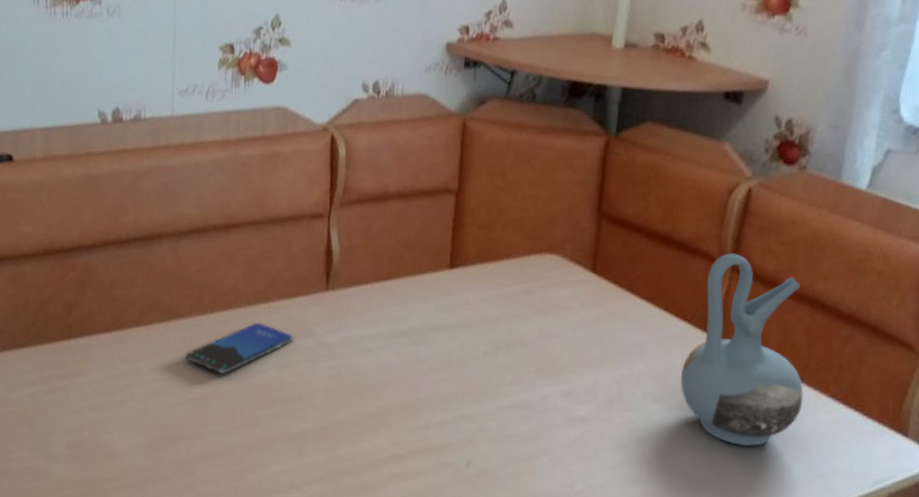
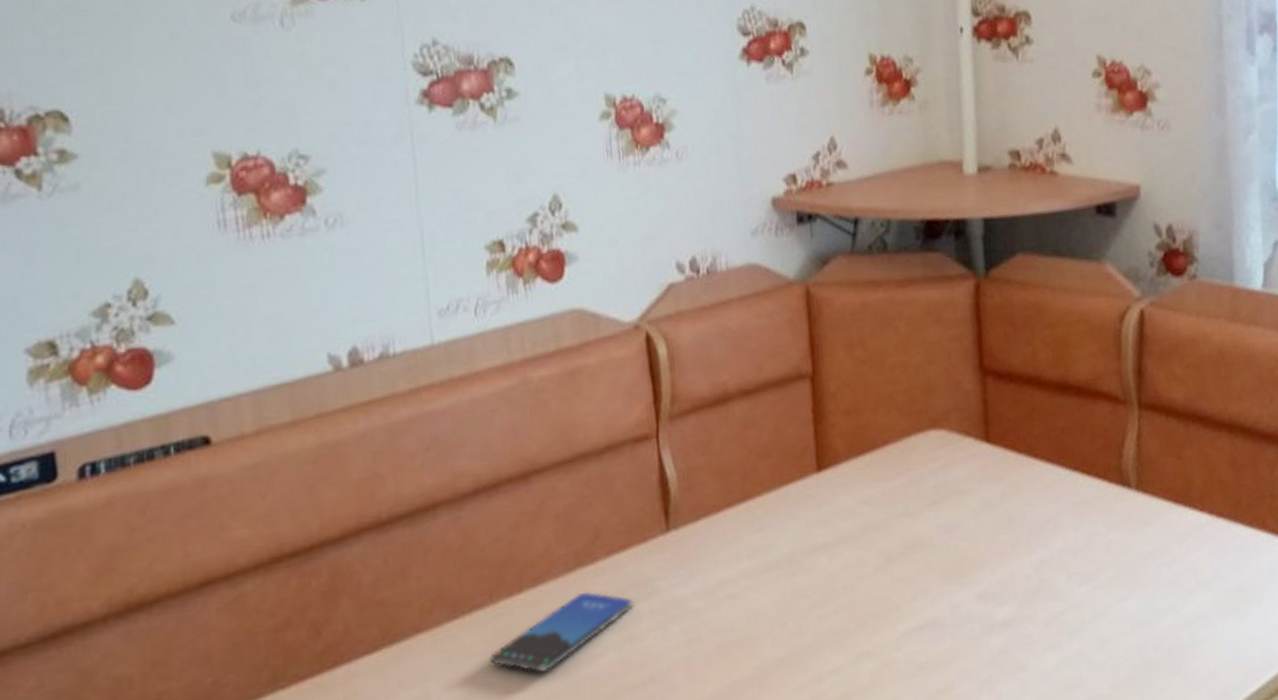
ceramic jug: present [681,253,804,447] -> none [1105,388,1242,613]

